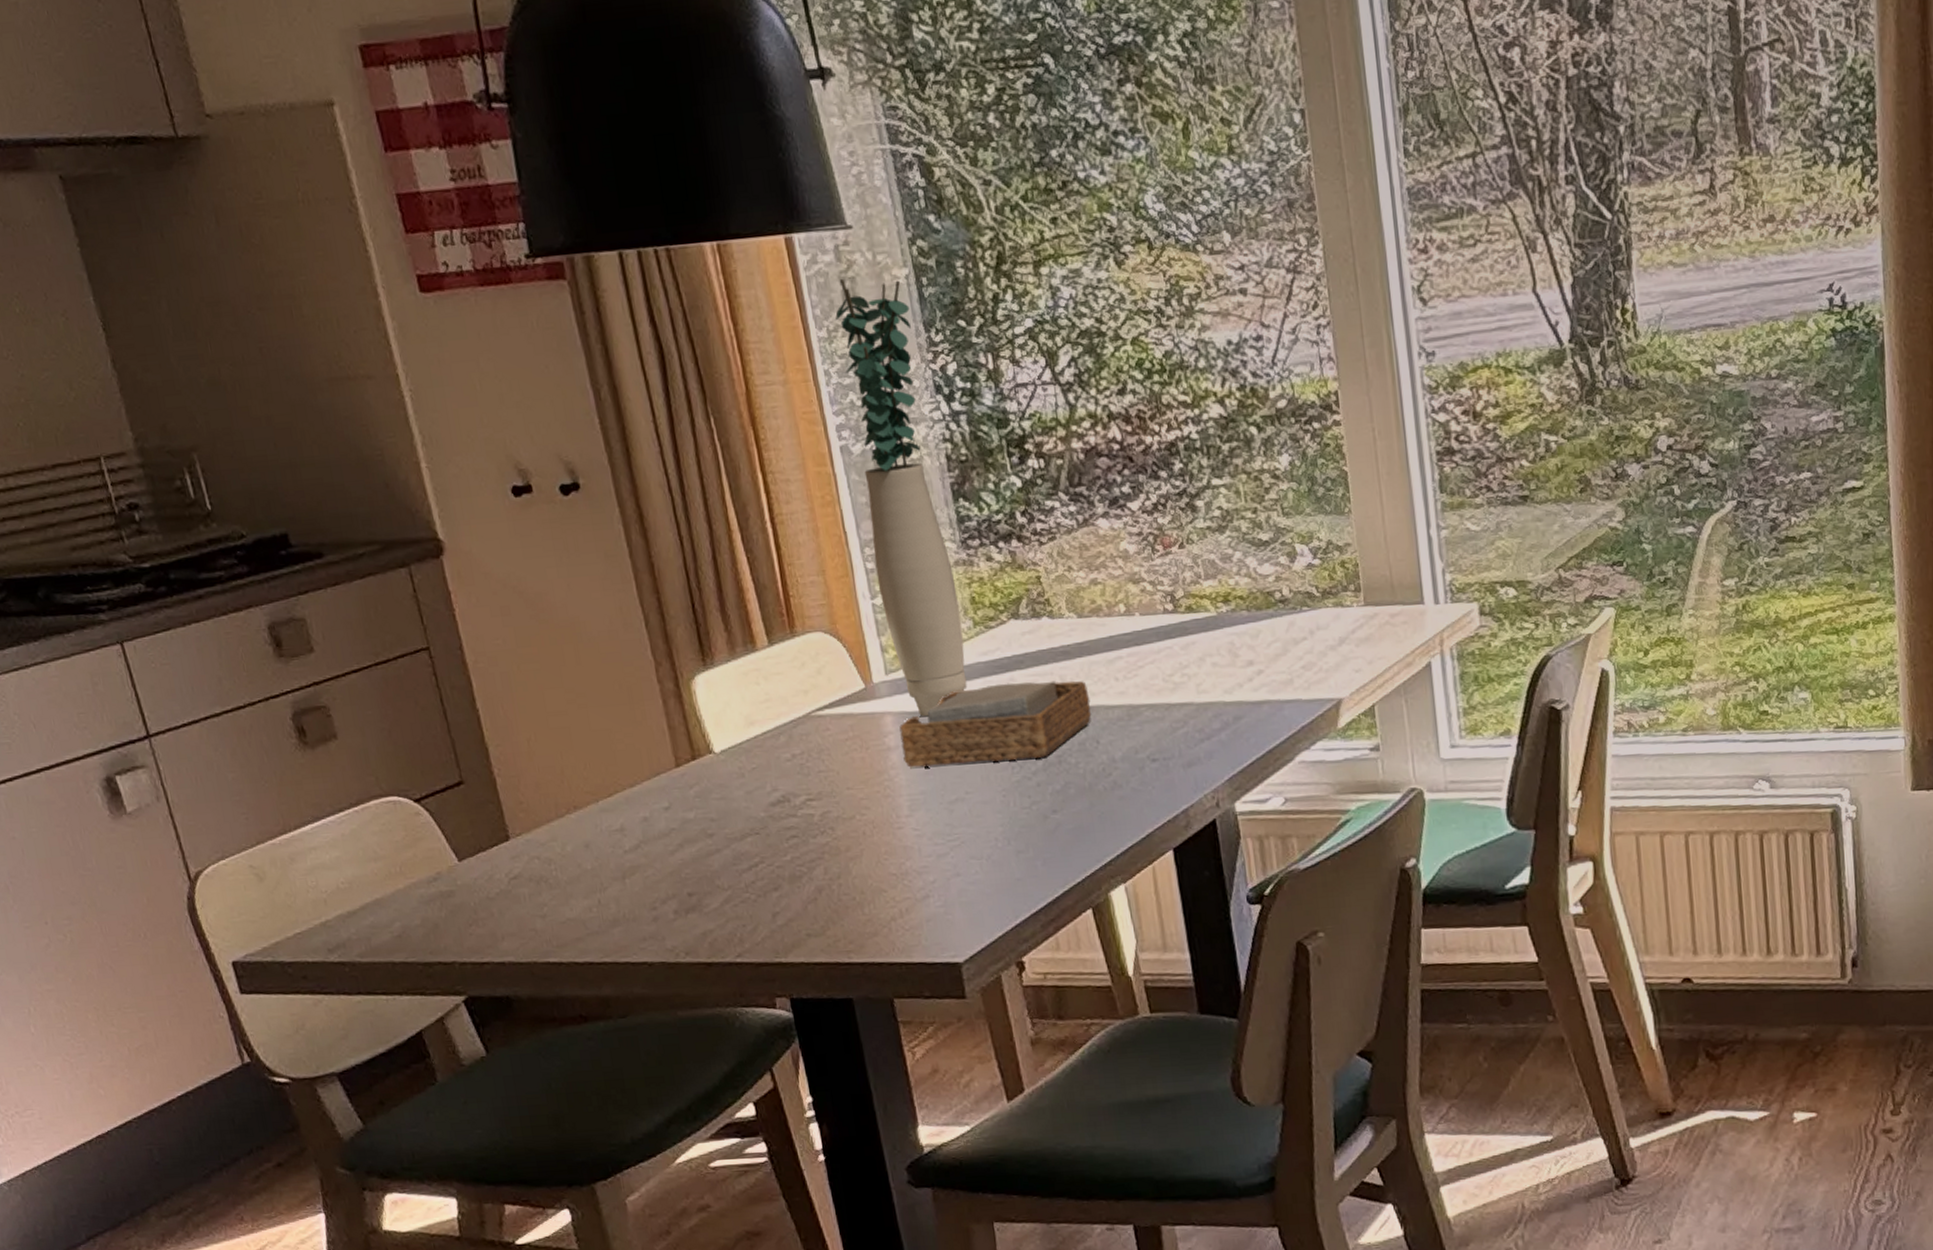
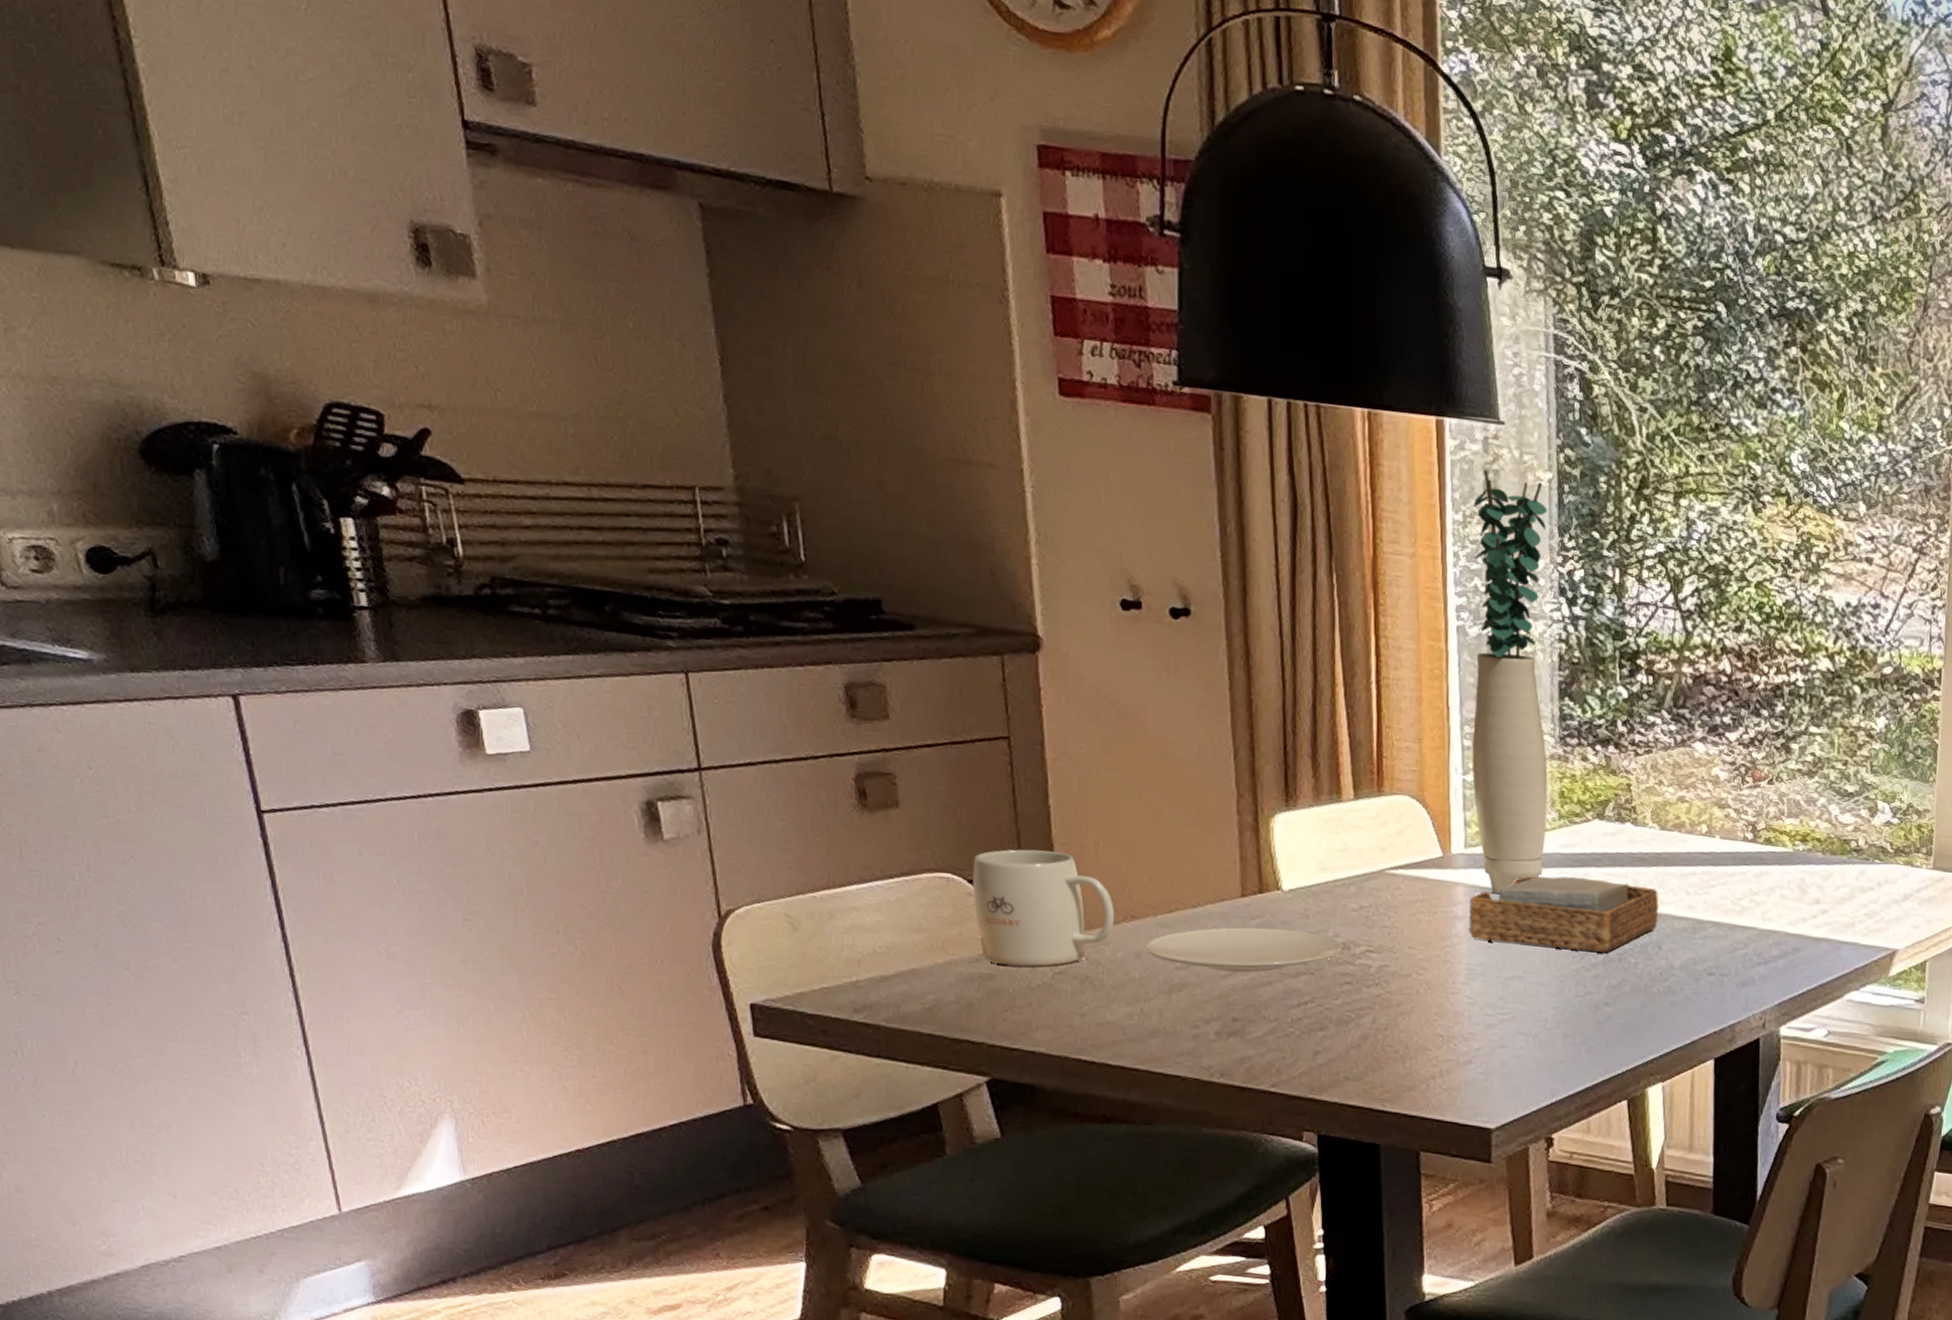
mug: none [415,754,559,879] -> present [973,849,1115,967]
plate: none [592,790,783,848] -> present [1145,927,1343,973]

